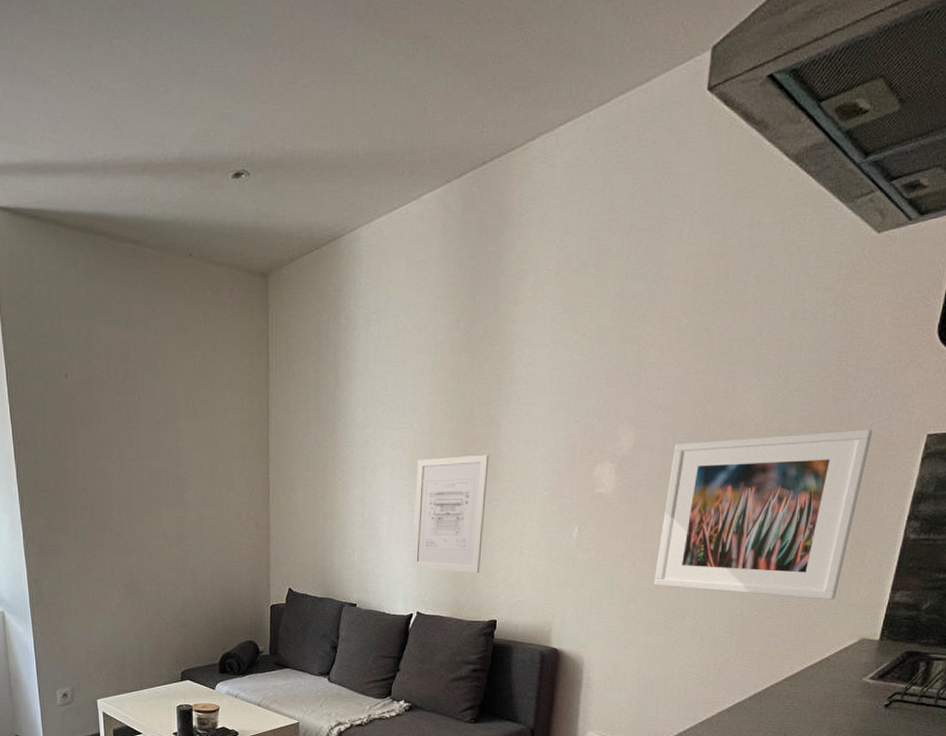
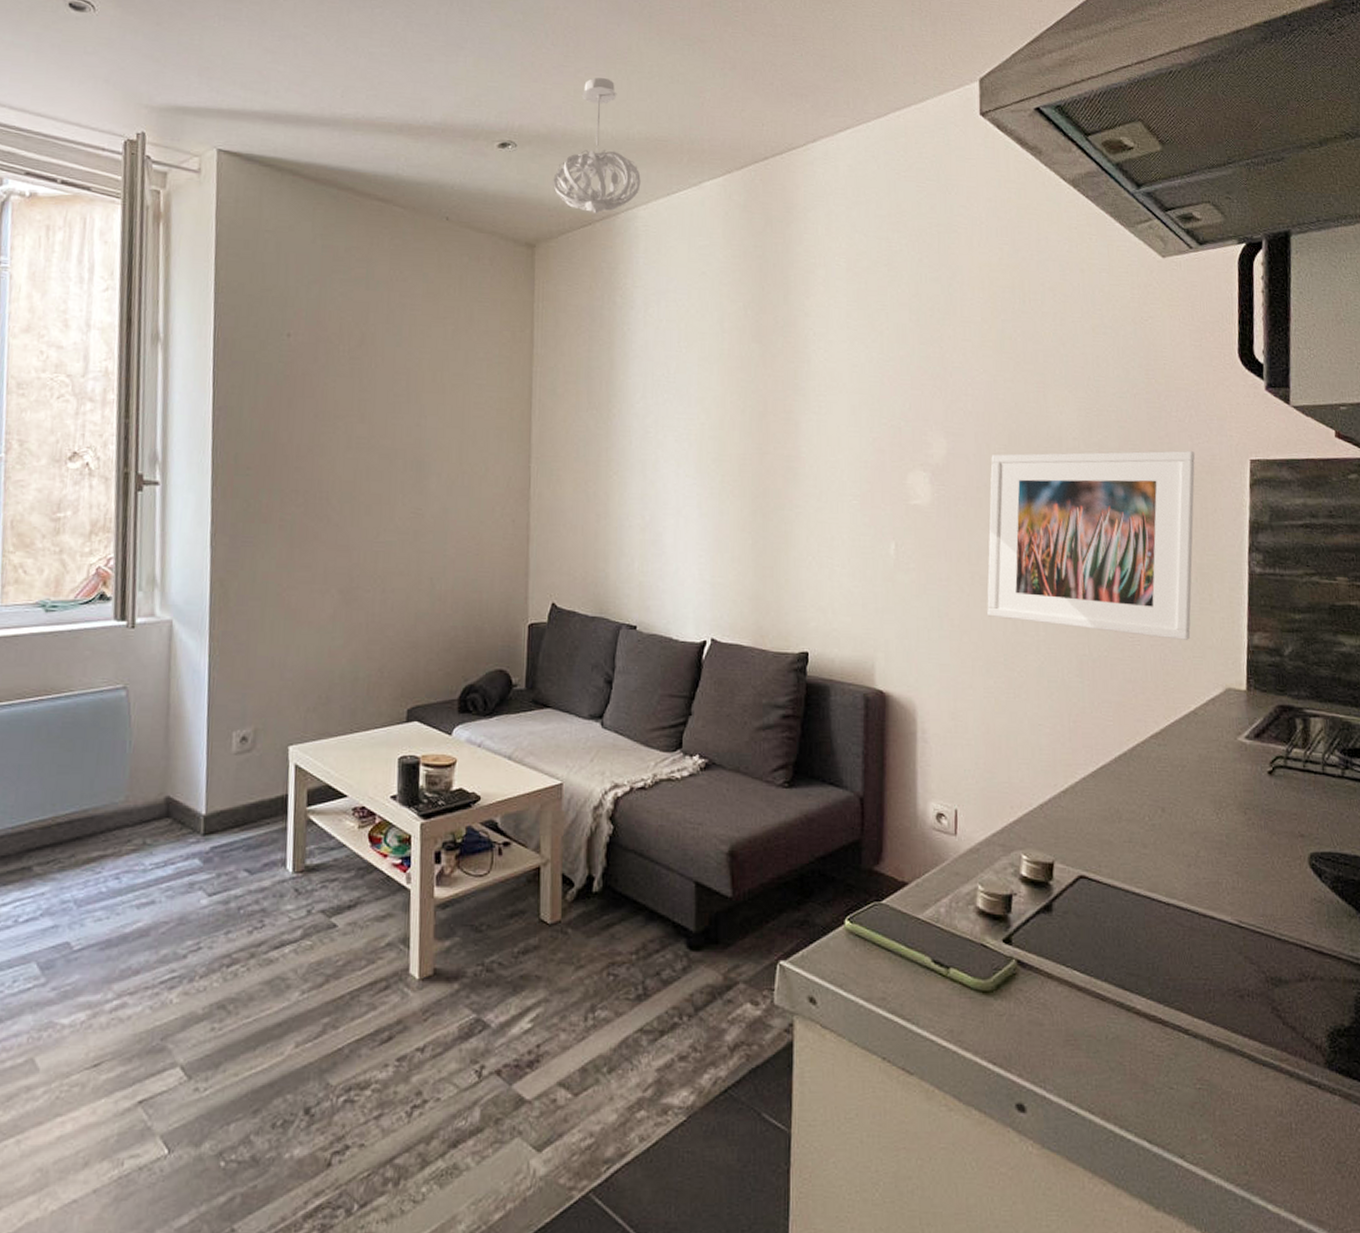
pendant light: none [283,92,364,237] -> present [553,77,641,214]
wall art: present [411,454,489,573] -> none [703,454,788,593]

